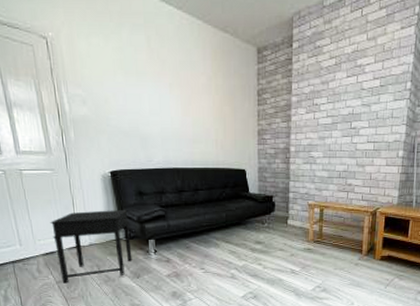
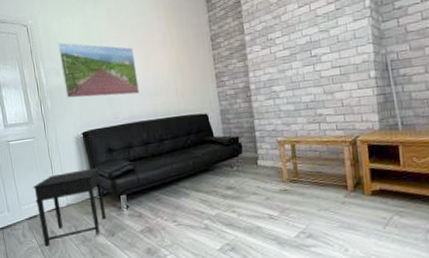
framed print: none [85,66,177,138] -> present [58,42,139,98]

